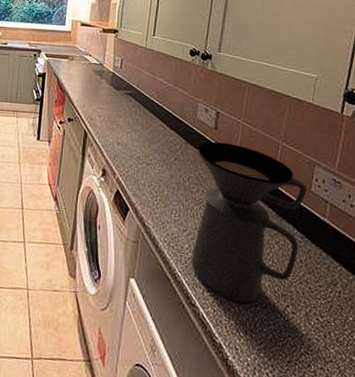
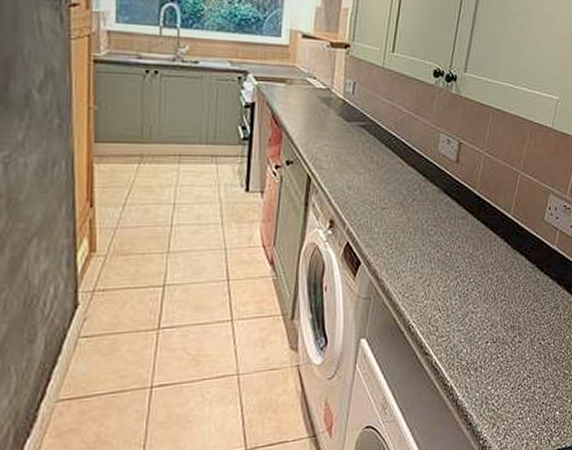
coffee maker: present [192,141,307,303] -> none [426,176,541,342]

